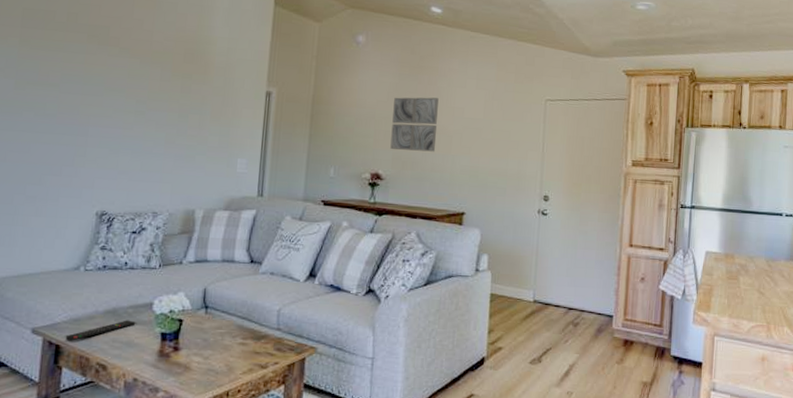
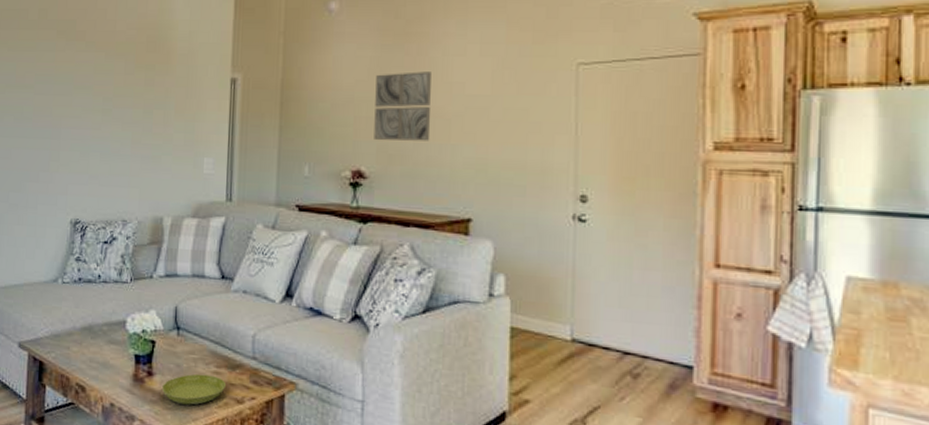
remote control: present [65,320,136,342] -> none [47,338,111,360]
saucer: none [187,346,251,374] -> present [161,373,226,405]

